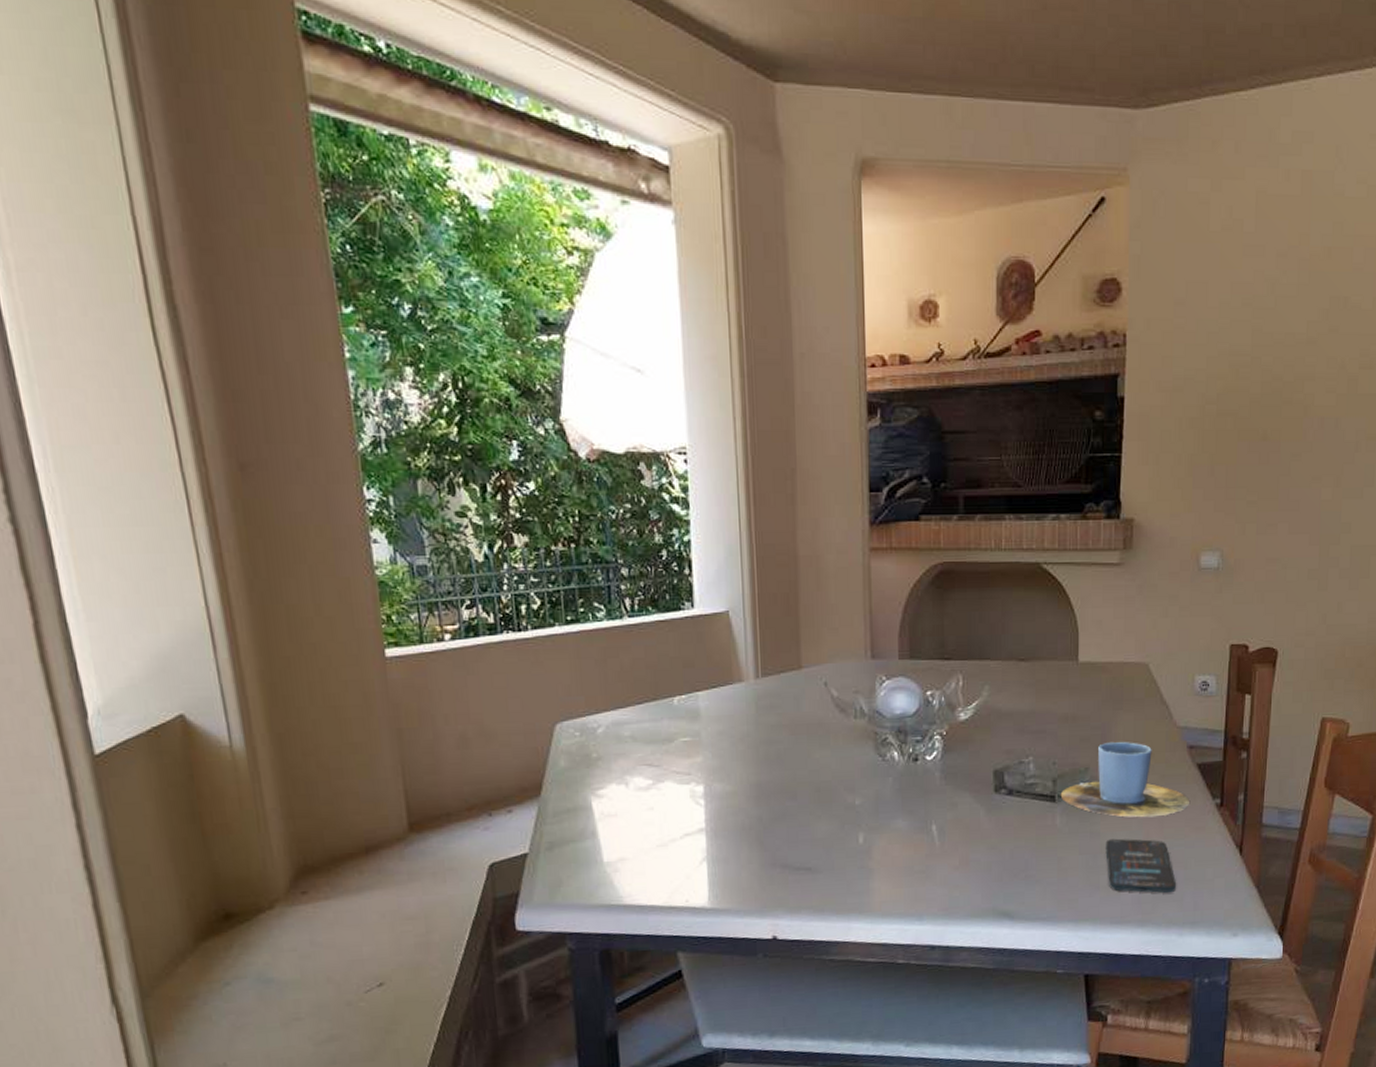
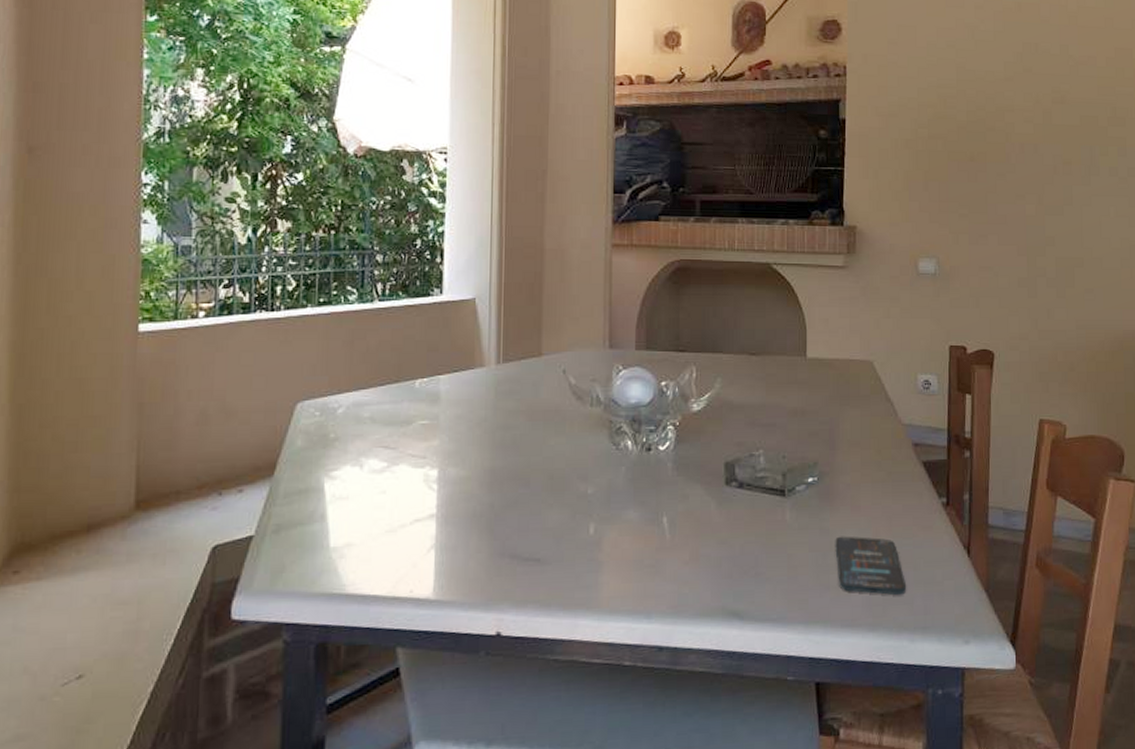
cup: present [1060,741,1189,817] -> none [790,437,916,515]

